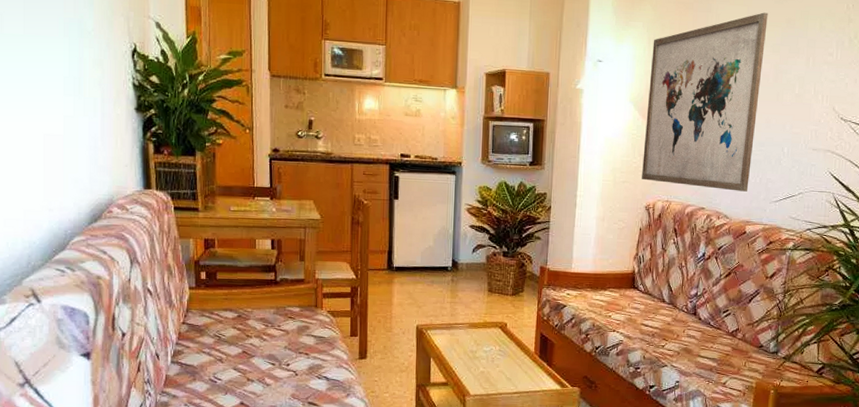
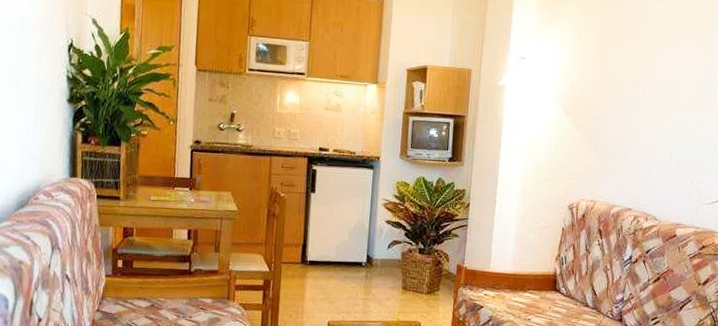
wall art: present [642,12,768,192] -> none [565,10,699,193]

